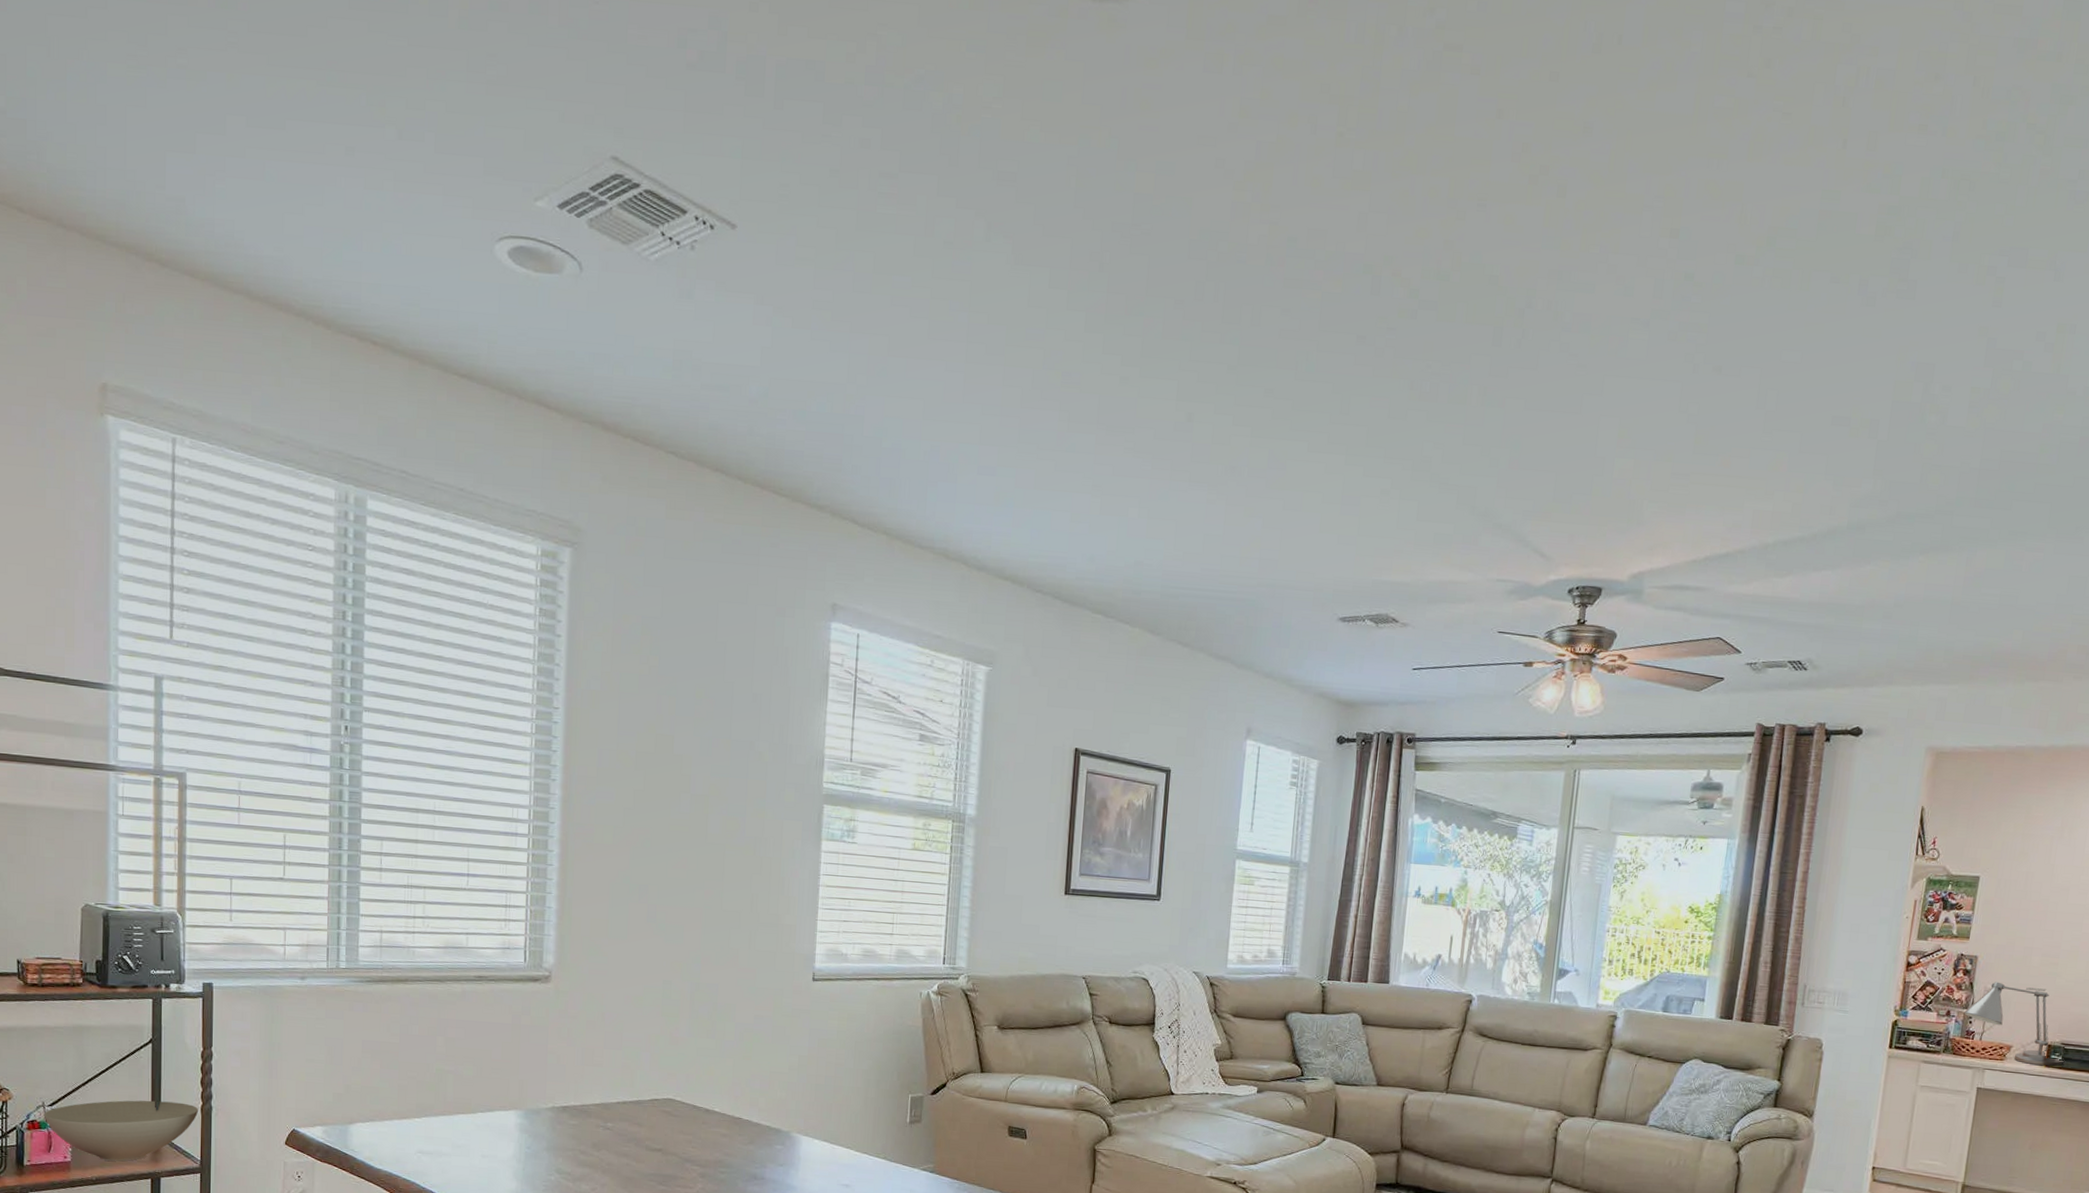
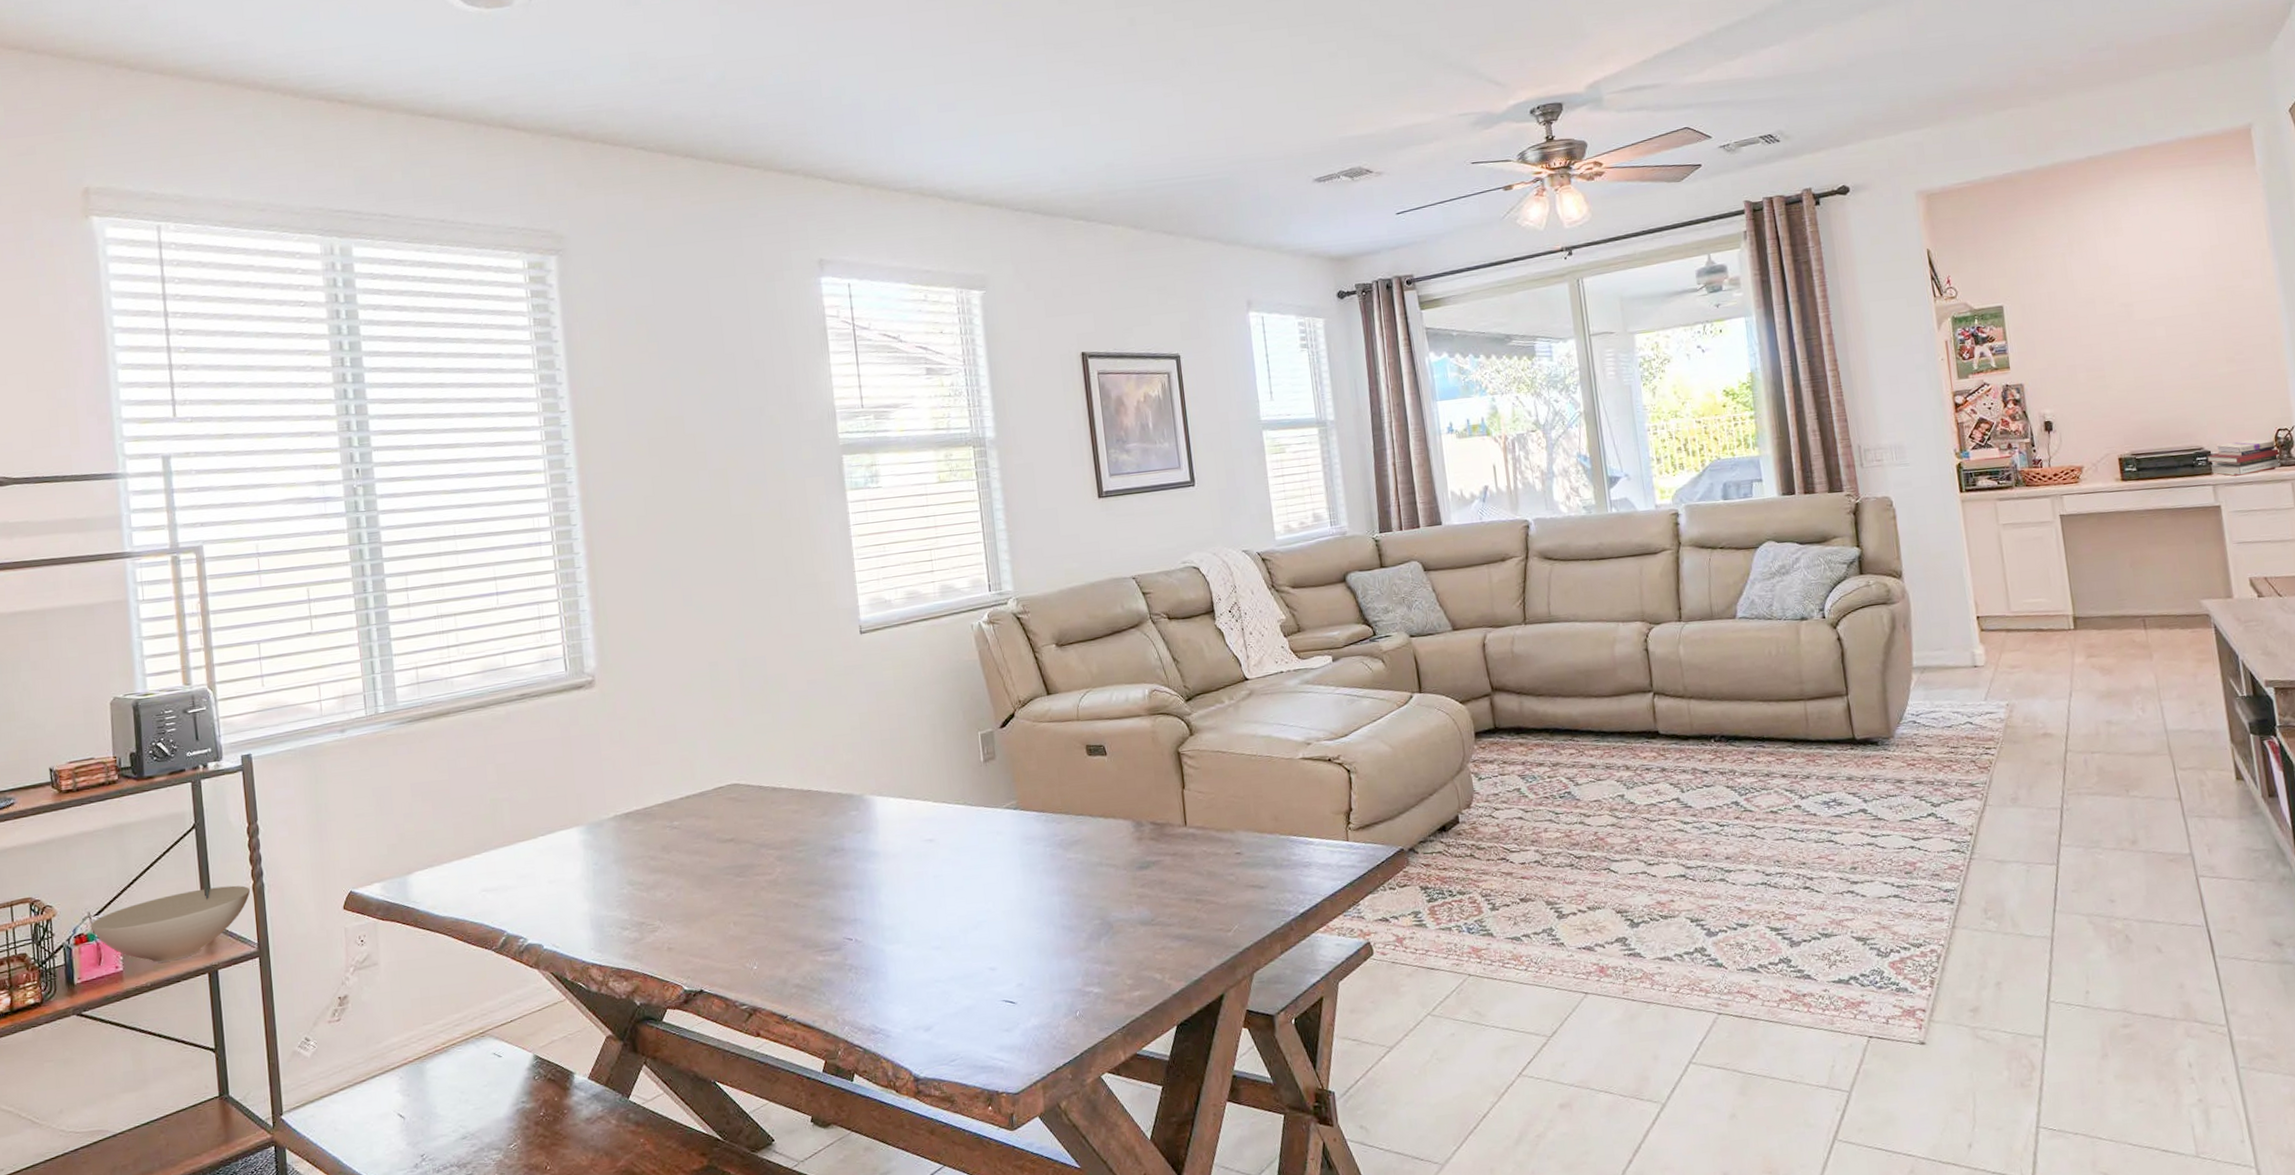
desk lamp: present [1963,981,2067,1066] -> none [2025,403,2143,482]

